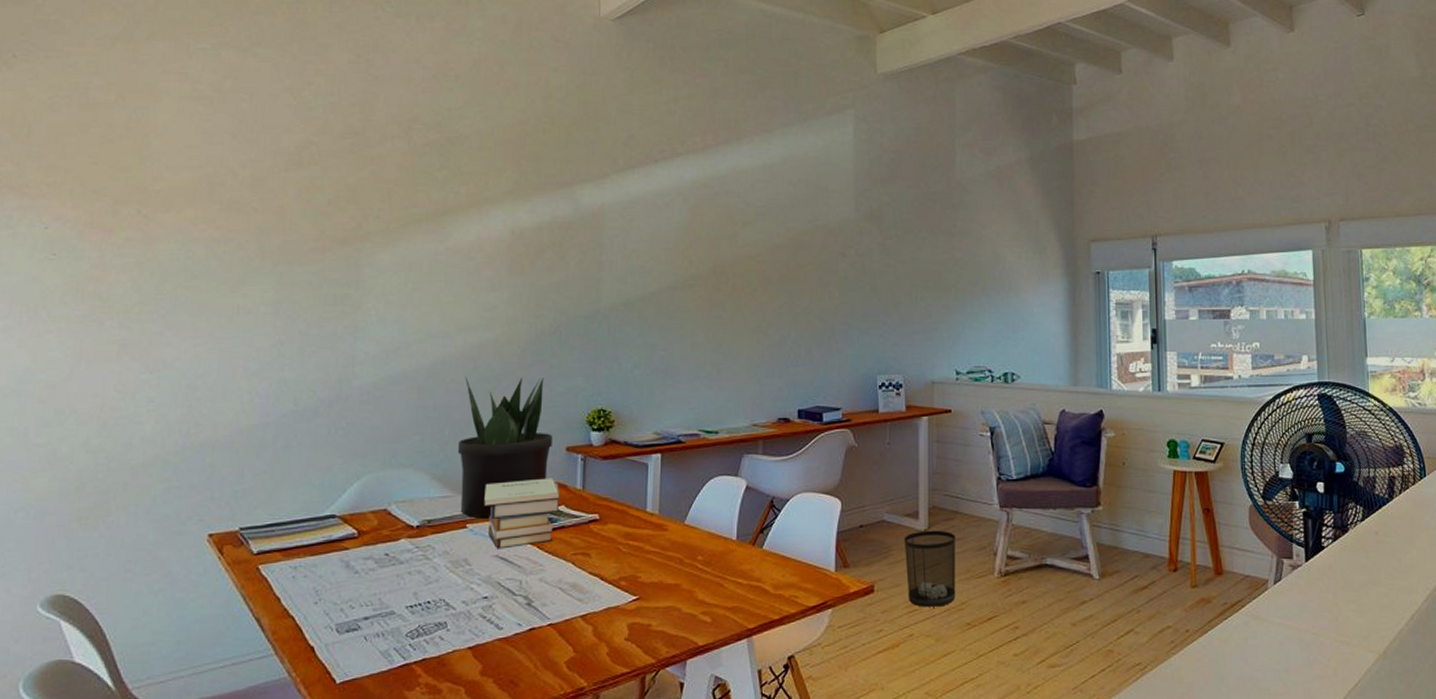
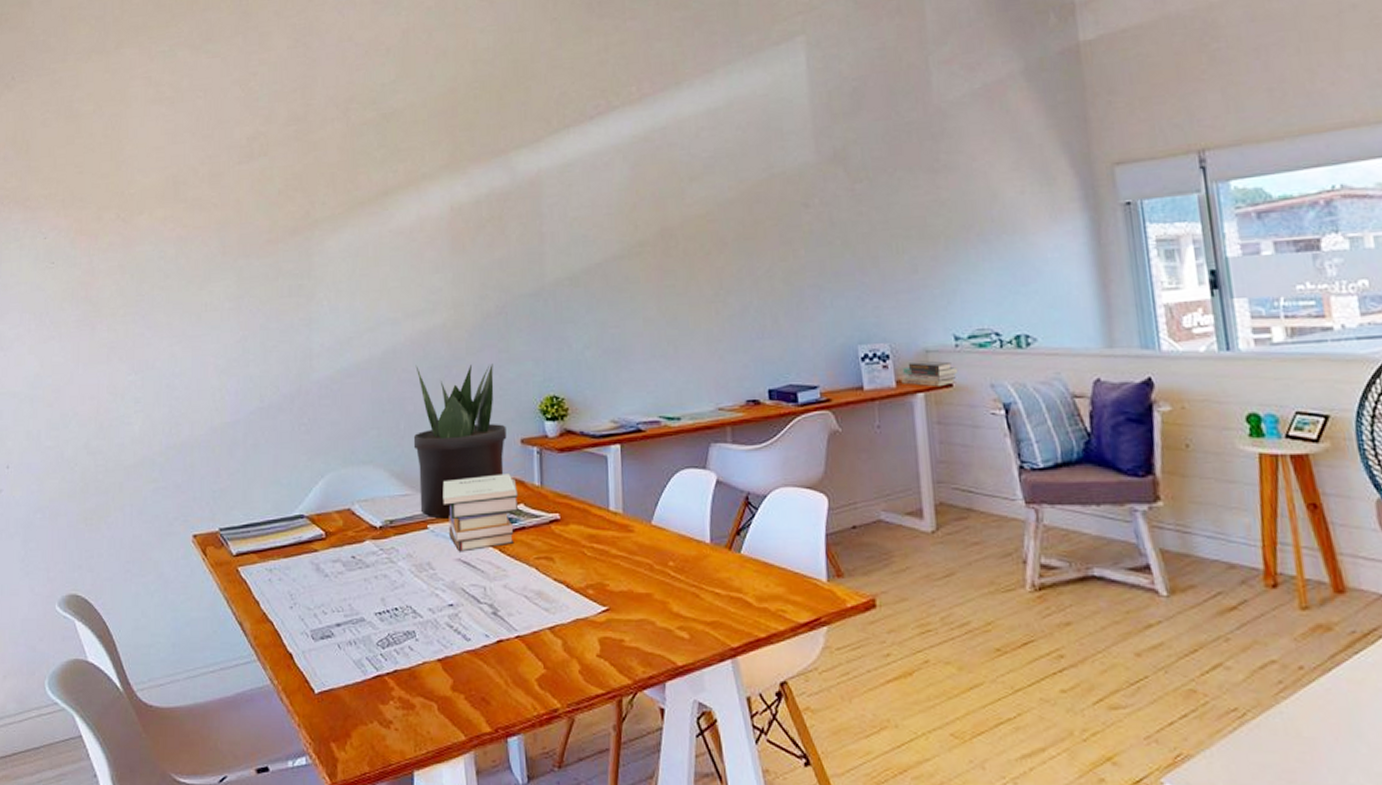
waste bin: present [904,530,956,607] -> none [907,532,978,627]
books: none [910,390,957,412] -> present [901,360,959,387]

